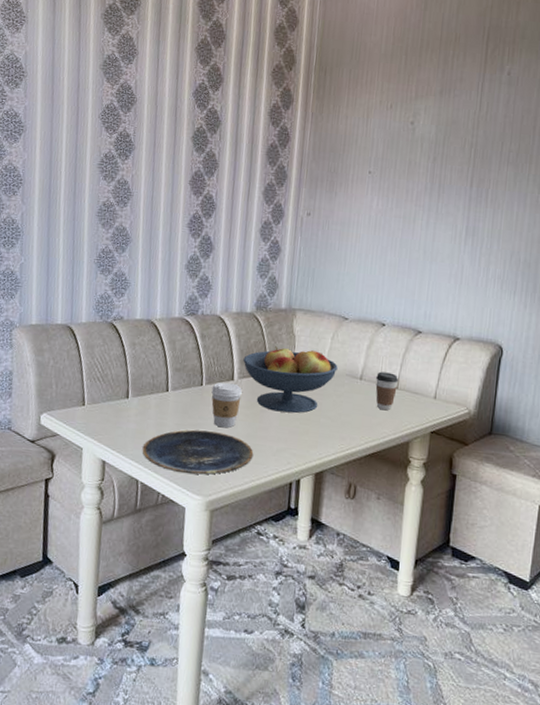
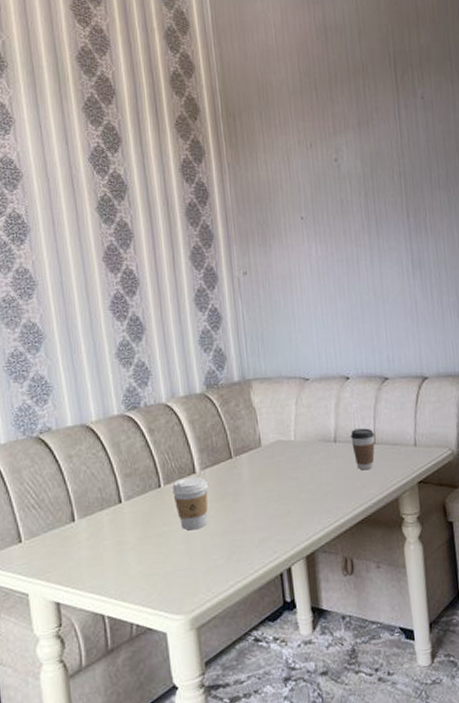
plate: present [142,429,254,475] -> none [102,535,234,595]
fruit bowl: present [243,346,338,414] -> none [202,421,308,498]

